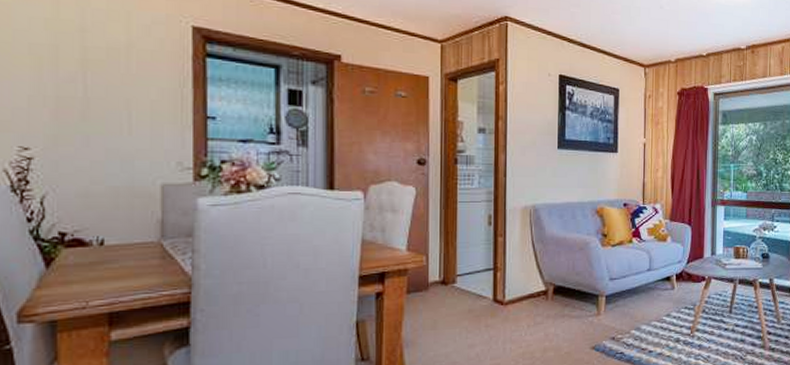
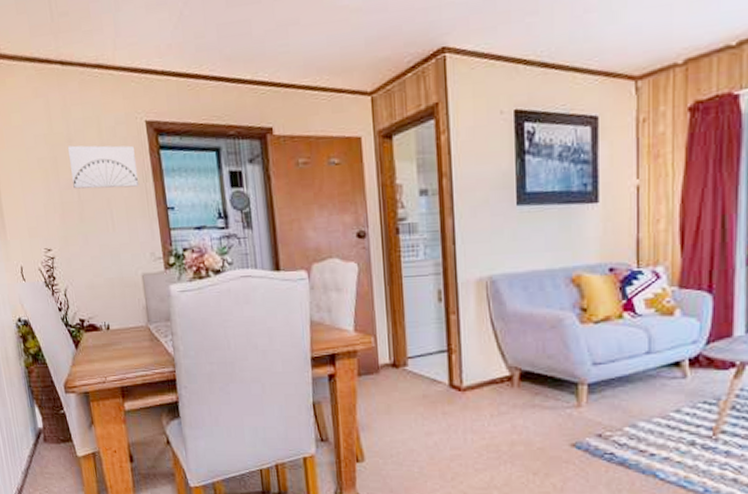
wall art: none [79,36,174,91] -> present [68,145,139,189]

